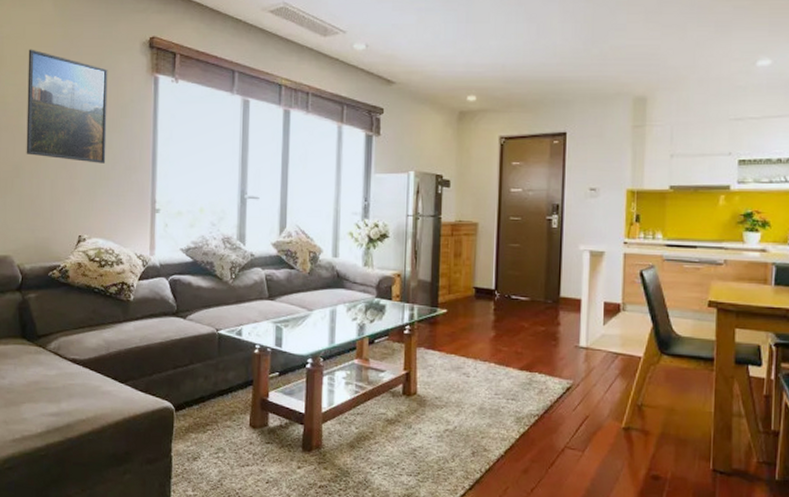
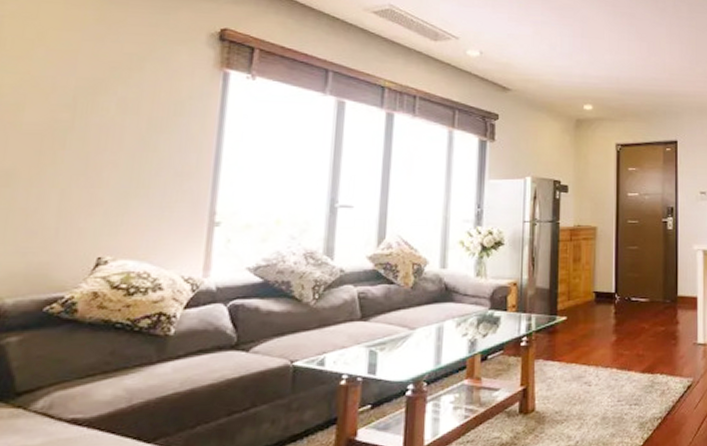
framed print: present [26,49,108,164] -> none [24,32,160,169]

